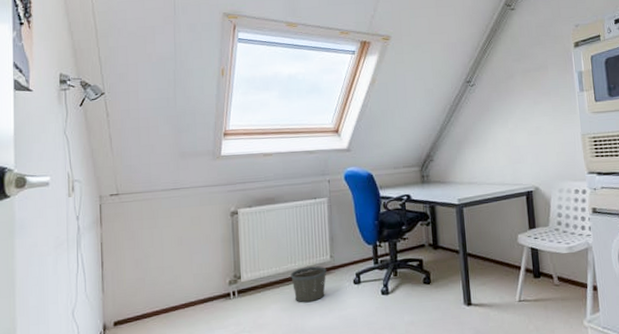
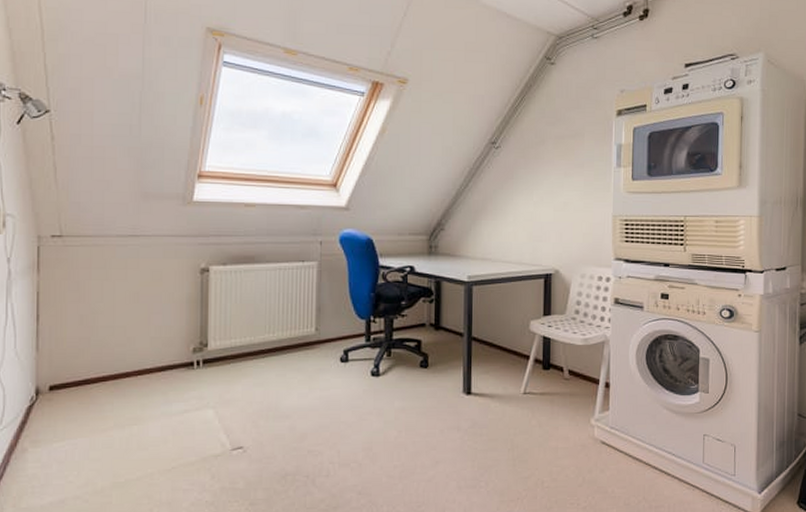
basket: present [291,266,327,303] -> none [267,339,311,379]

